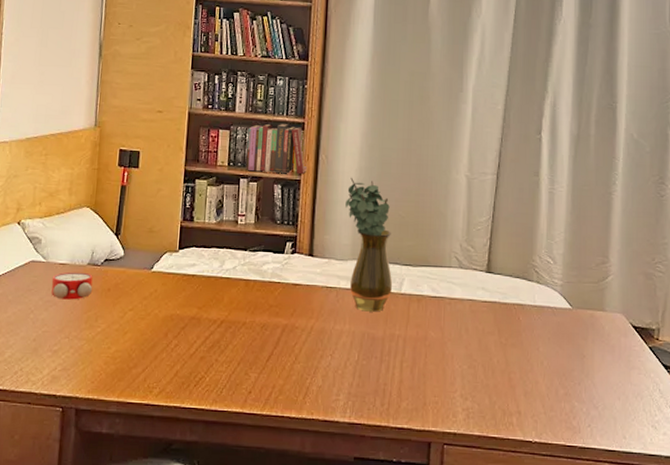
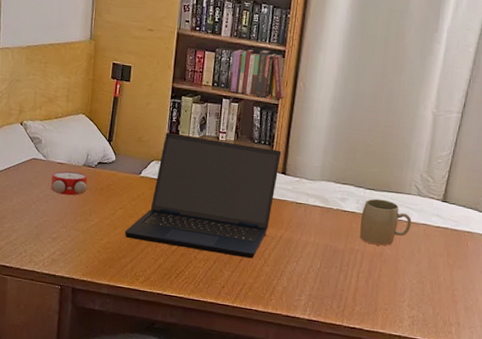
laptop: none [135,221,307,356] -> present [124,133,282,259]
vase: present [345,177,393,312] -> none [317,105,359,228]
mug: none [398,275,455,329] -> present [359,198,412,246]

